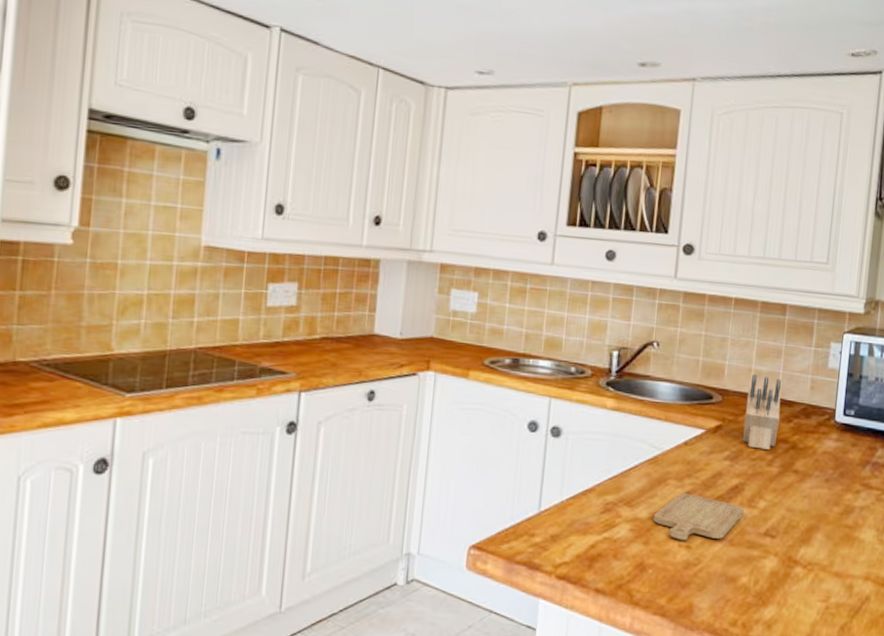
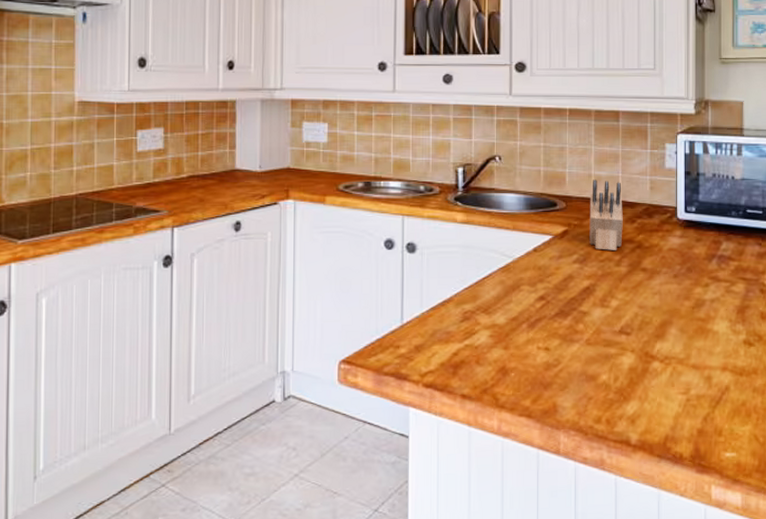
chopping board: present [654,492,744,540] -> none [511,297,597,343]

